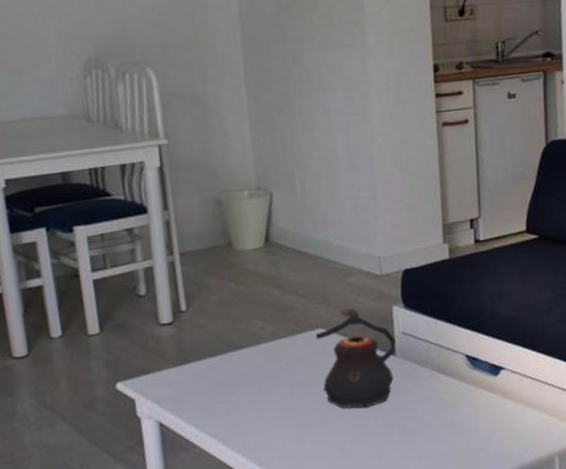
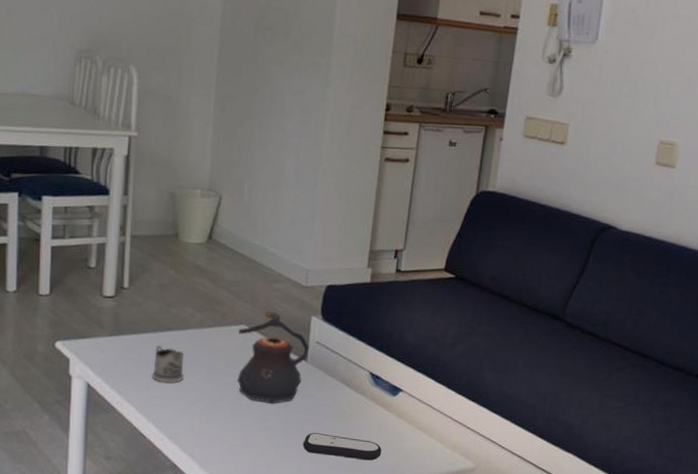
tea glass holder: none [228,366,264,408] -> present [152,345,184,384]
remote control: none [406,428,493,454] -> present [303,433,382,461]

